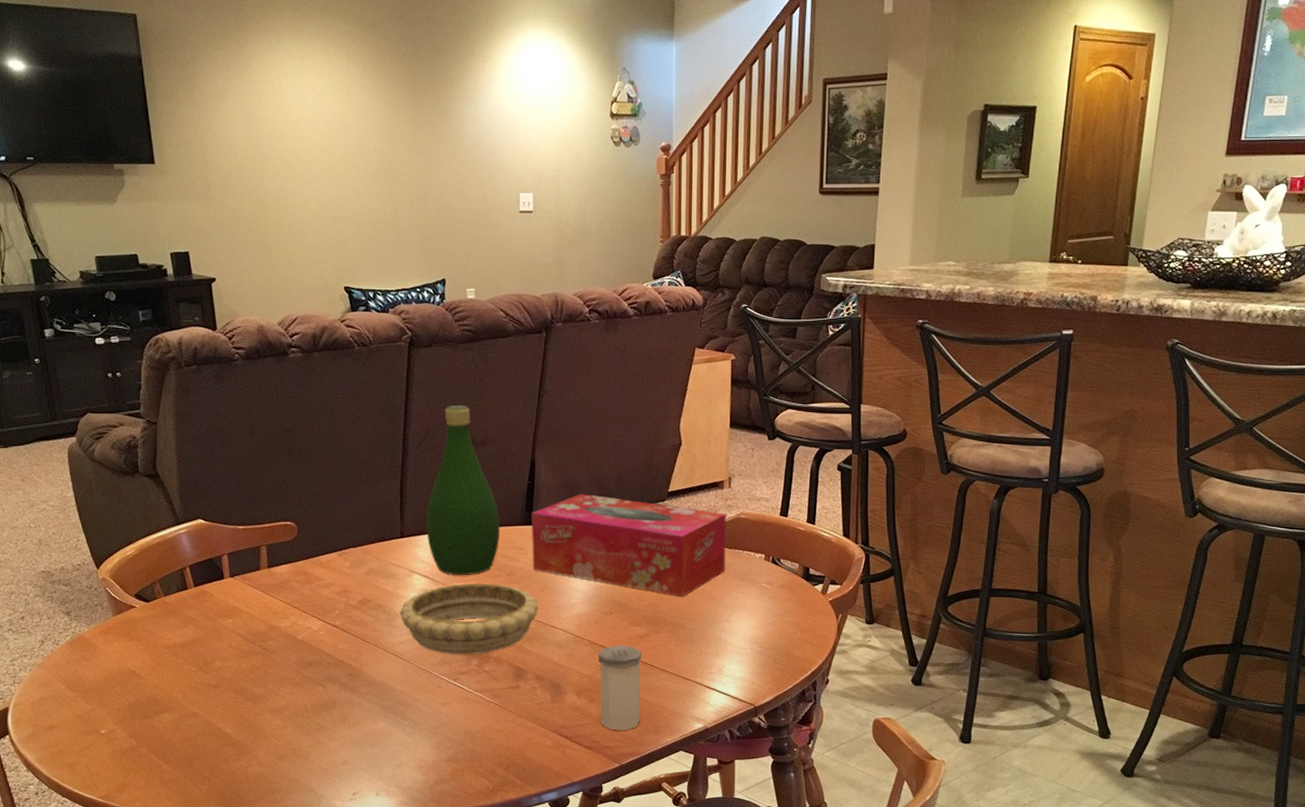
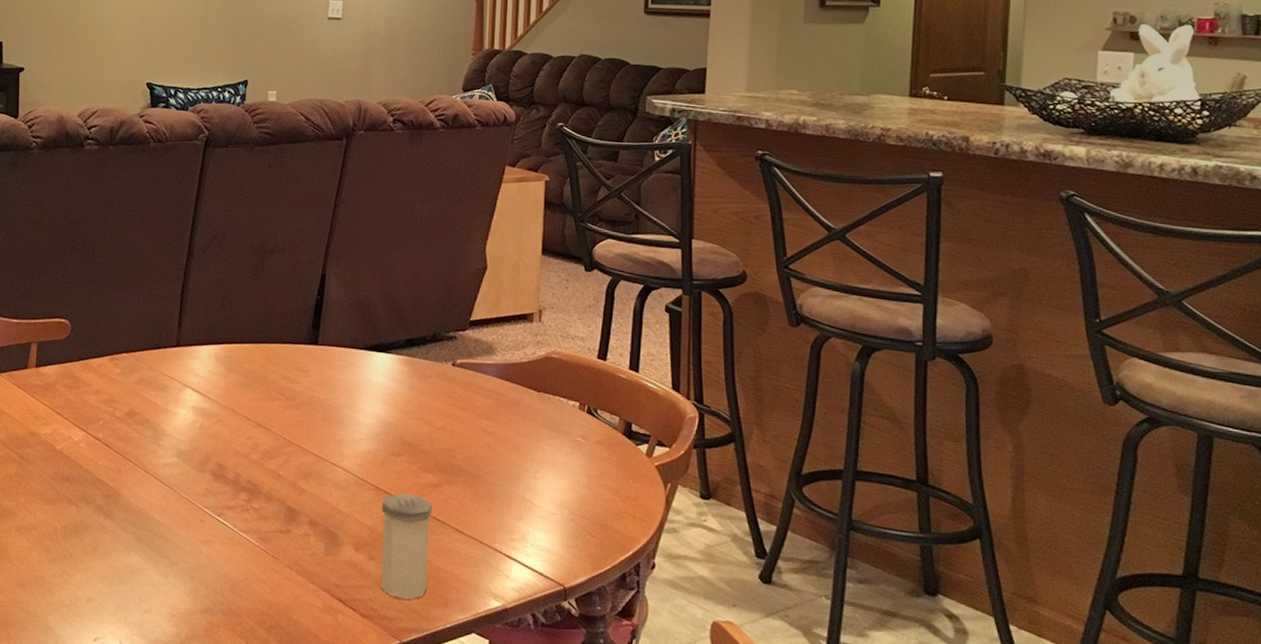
decorative bowl: present [399,583,539,655] -> none [166,403,319,487]
bottle: present [426,405,500,576] -> none [204,209,284,395]
tissue box: present [531,493,726,596] -> none [315,314,536,443]

